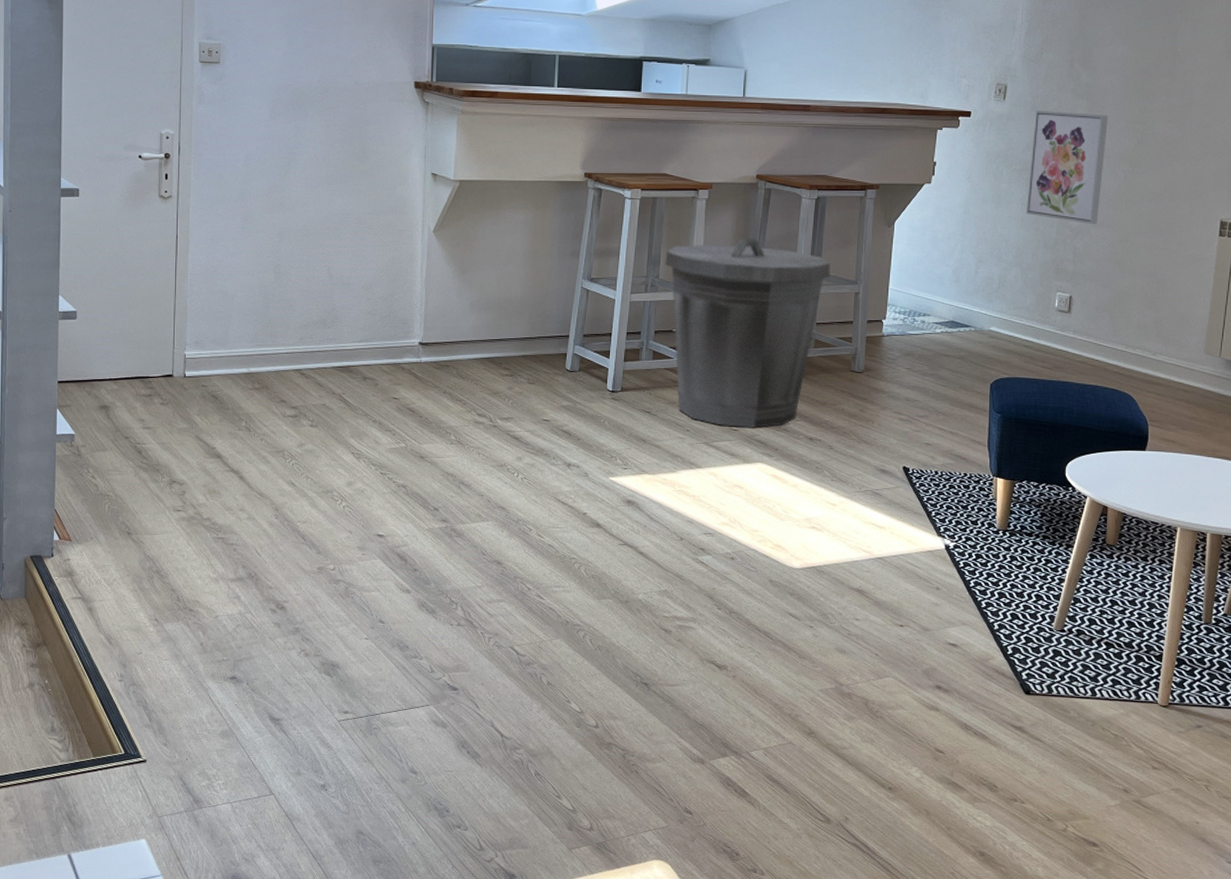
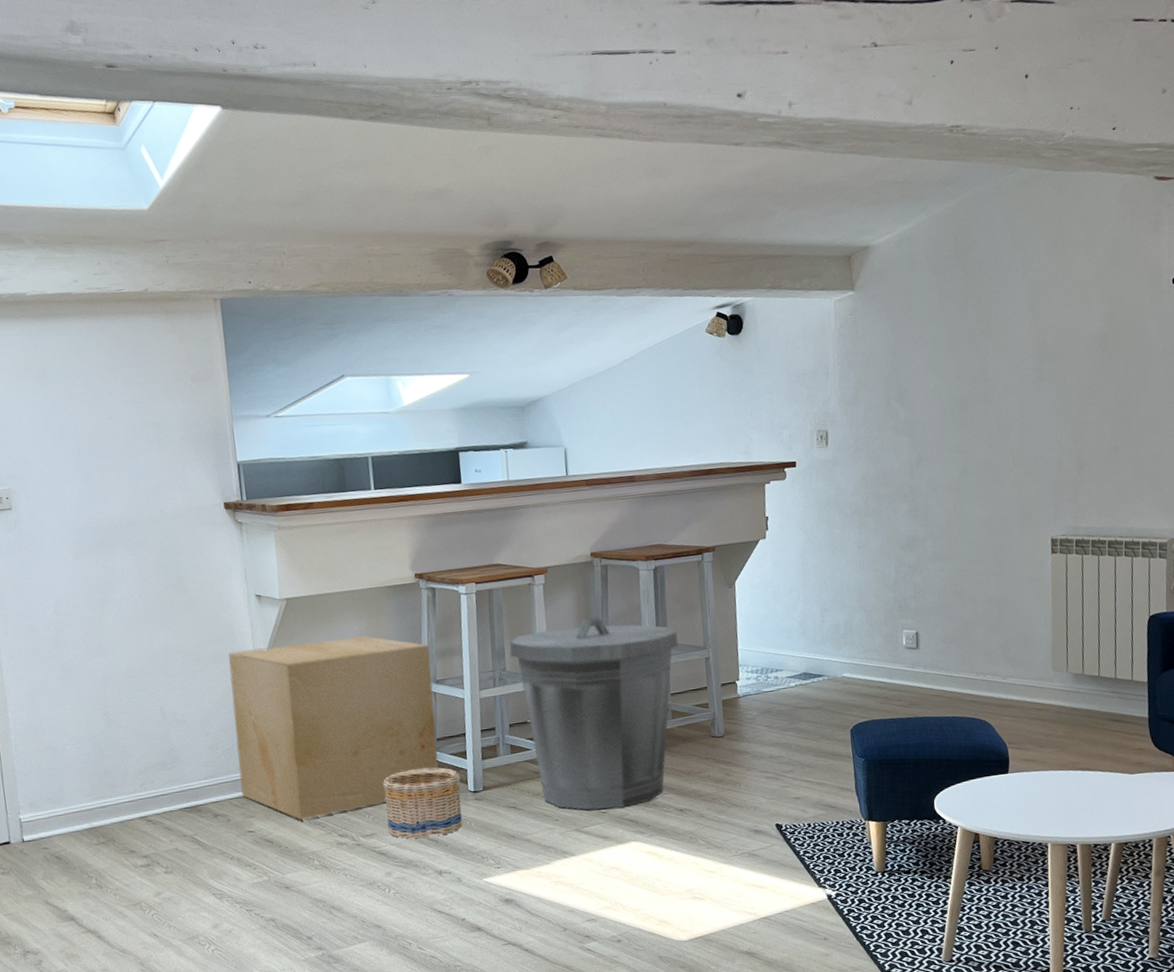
cardboard box: none [391,224,589,394] -> present [228,635,439,820]
basket: none [525,361,600,429] -> present [383,767,462,839]
wall art: present [1026,110,1108,225] -> none [859,448,934,559]

